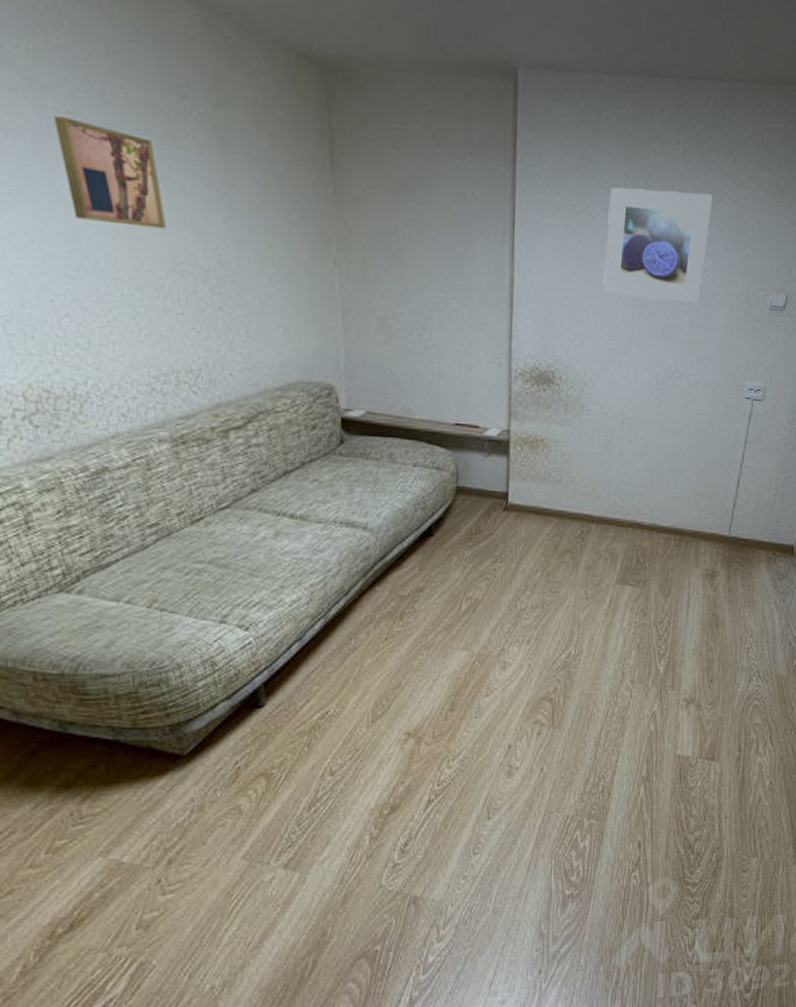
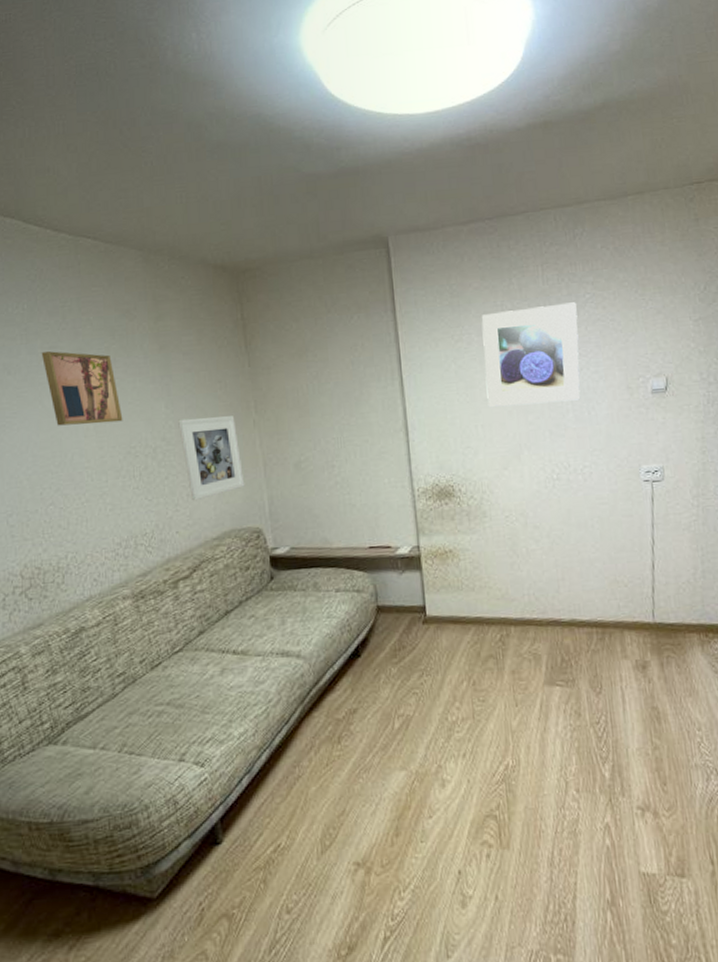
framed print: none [239,240,318,342] -> present [178,416,245,501]

